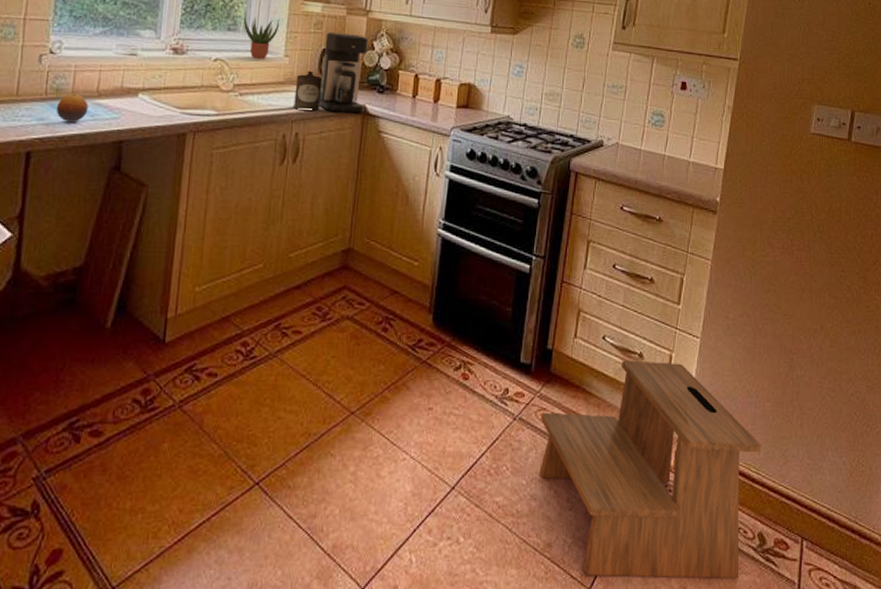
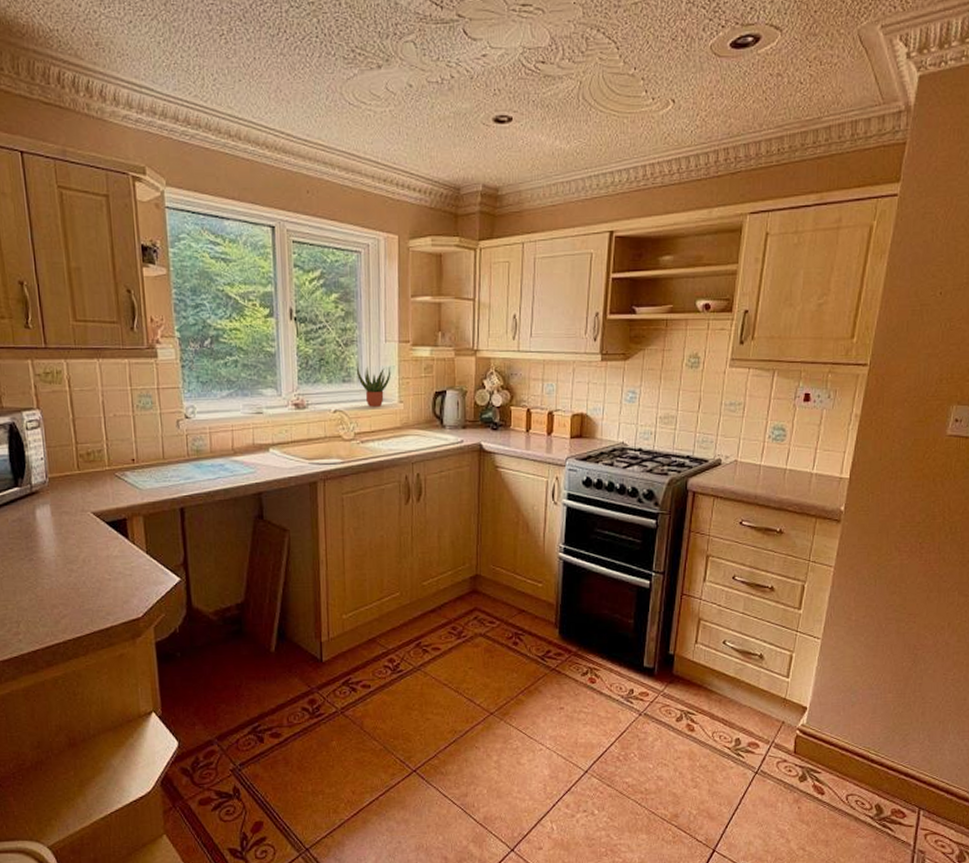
fruit: present [56,93,89,123] -> none [199,453,227,480]
canister: present [294,70,323,112] -> none [412,414,438,453]
coffee maker: present [318,32,369,113] -> none [435,375,480,452]
step stool: present [539,360,762,579] -> none [665,661,882,842]

